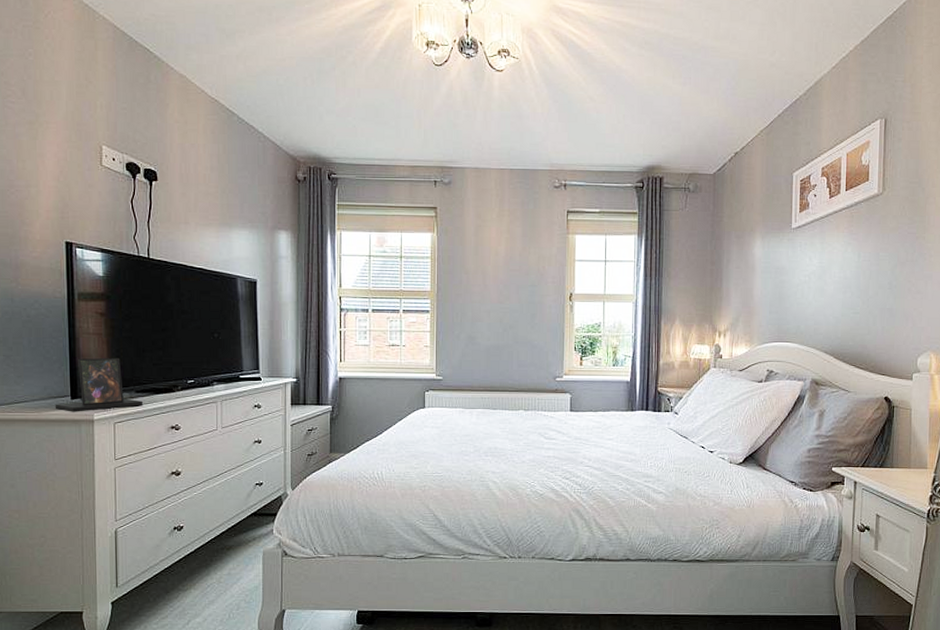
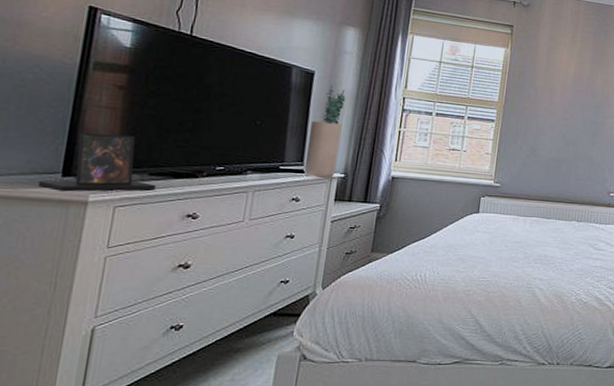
vase: none [261,291,288,383] -> present [304,85,346,178]

